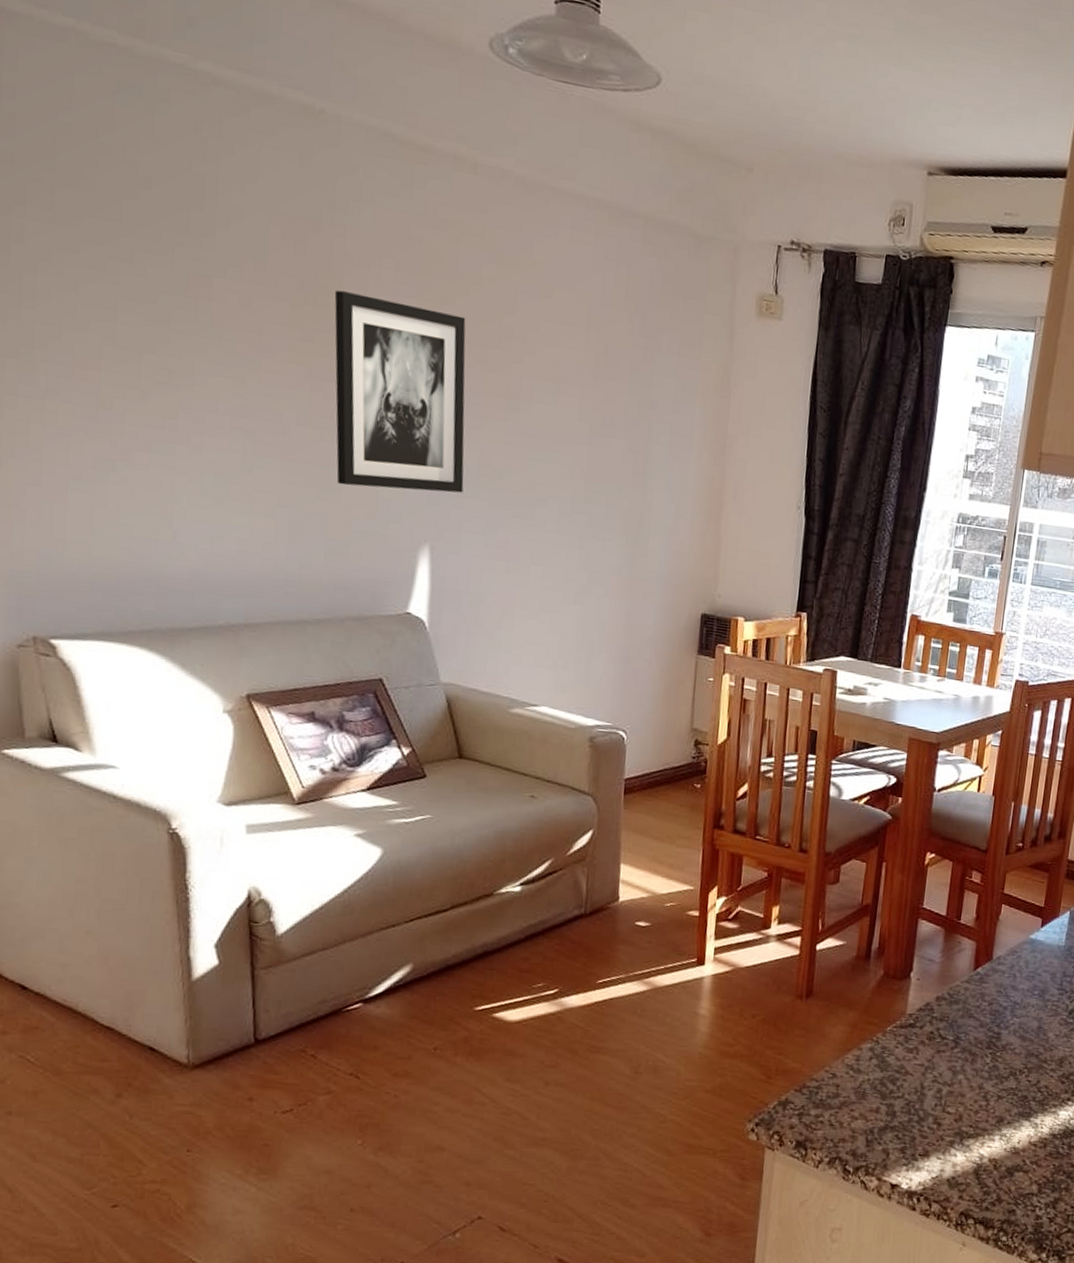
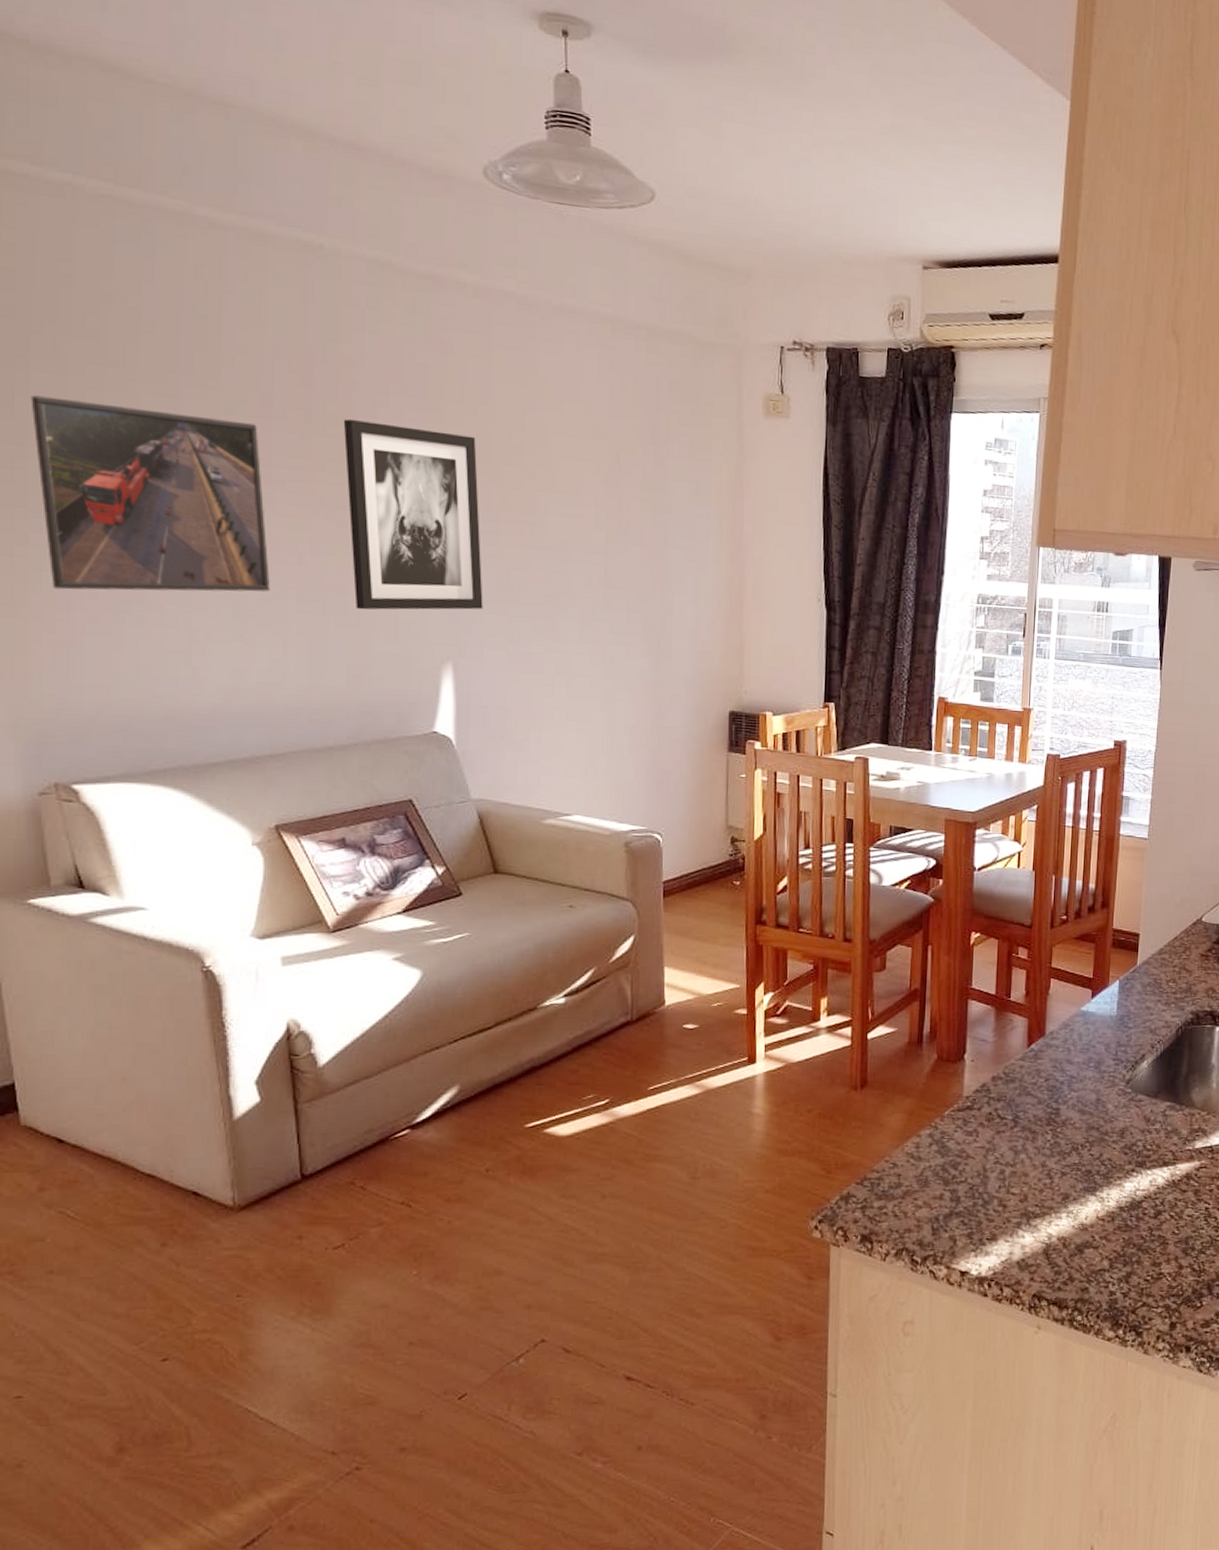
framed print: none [26,244,255,460] -> present [30,395,271,592]

